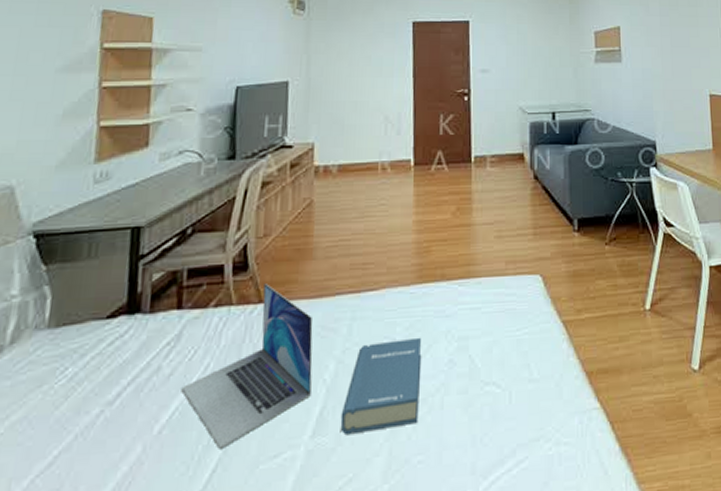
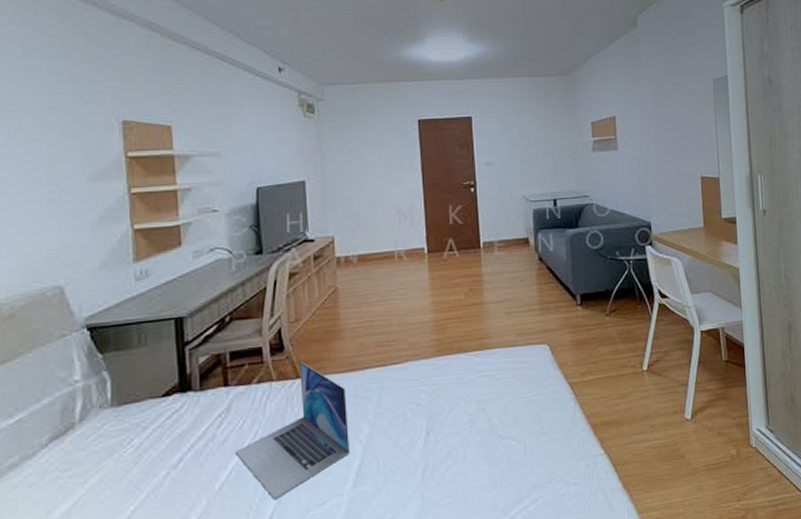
hardback book: present [340,337,422,436] -> none [377,401,445,485]

